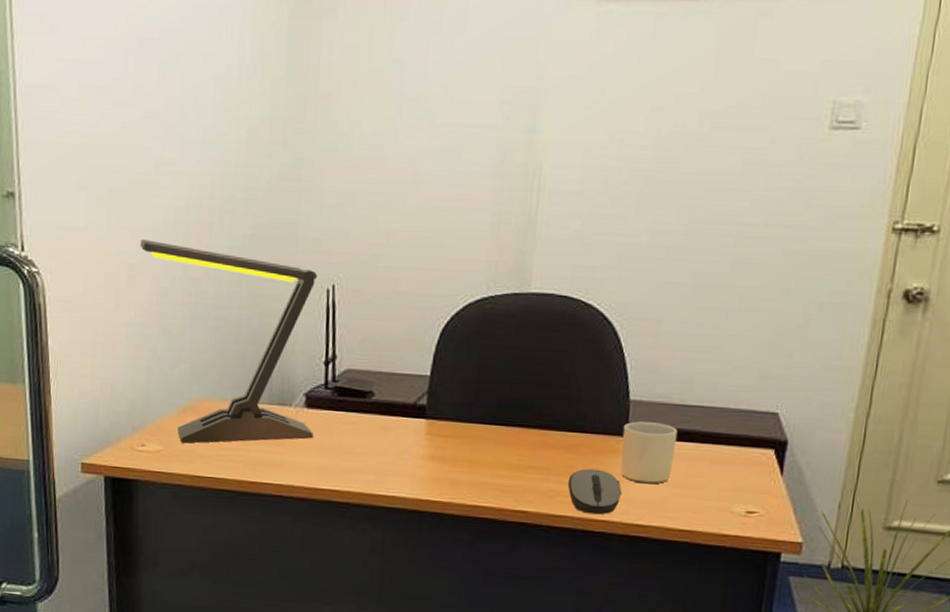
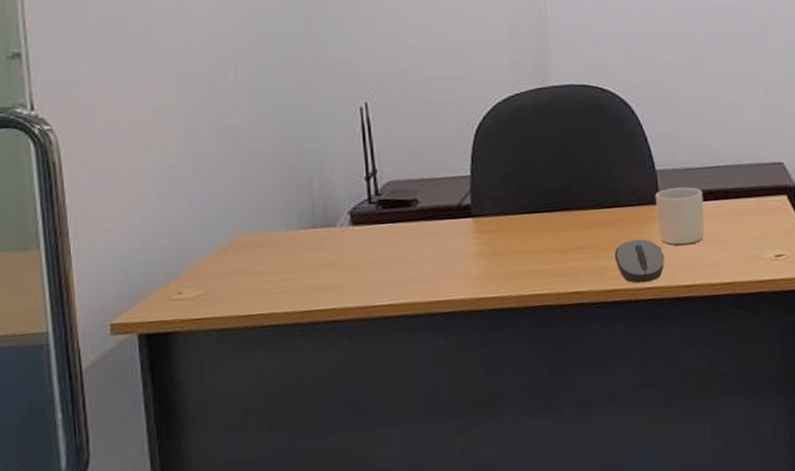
desk lamp: present [140,238,318,443] -> none [163,82,362,283]

